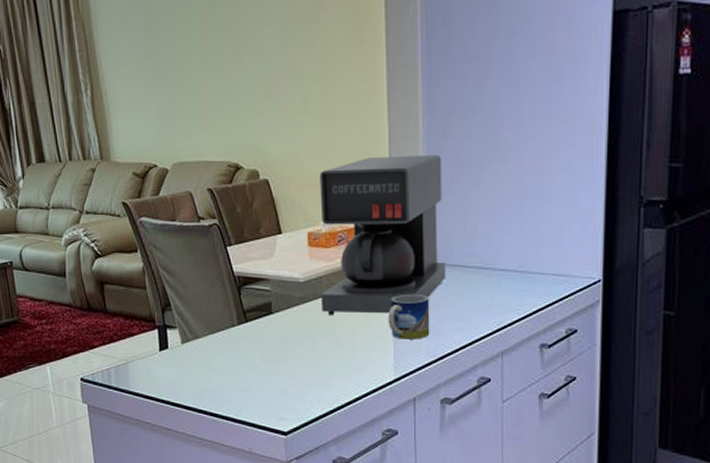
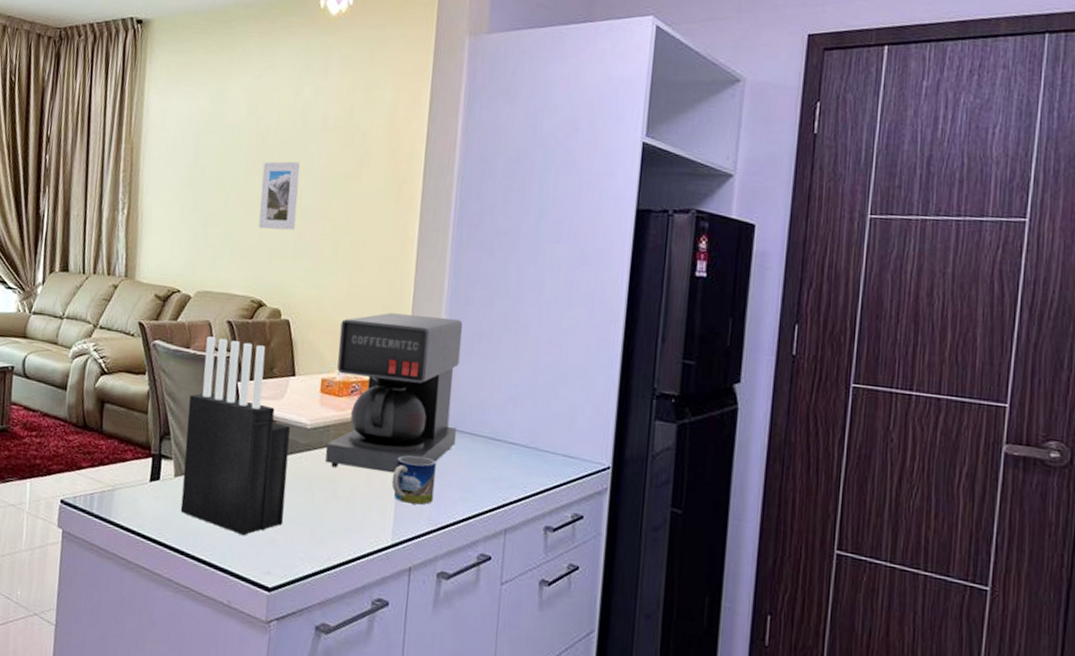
knife block: none [183,206,290,389] -> present [180,336,290,536]
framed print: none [218,13,260,91] -> present [258,161,300,231]

